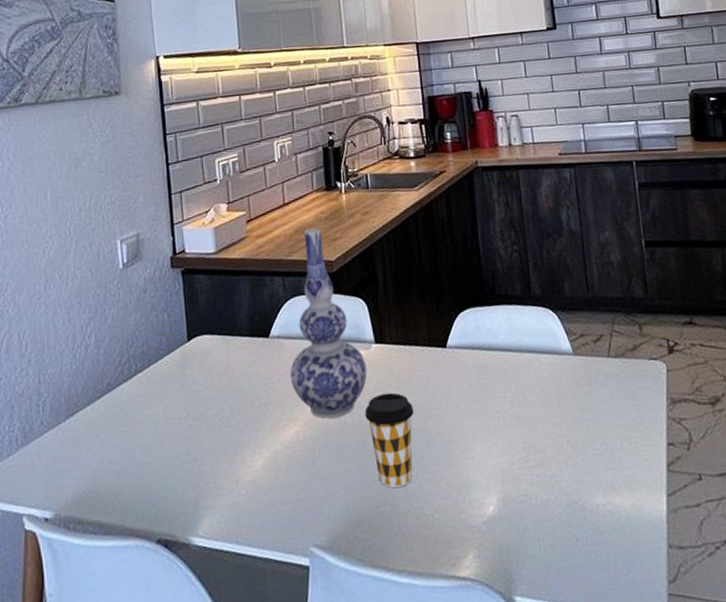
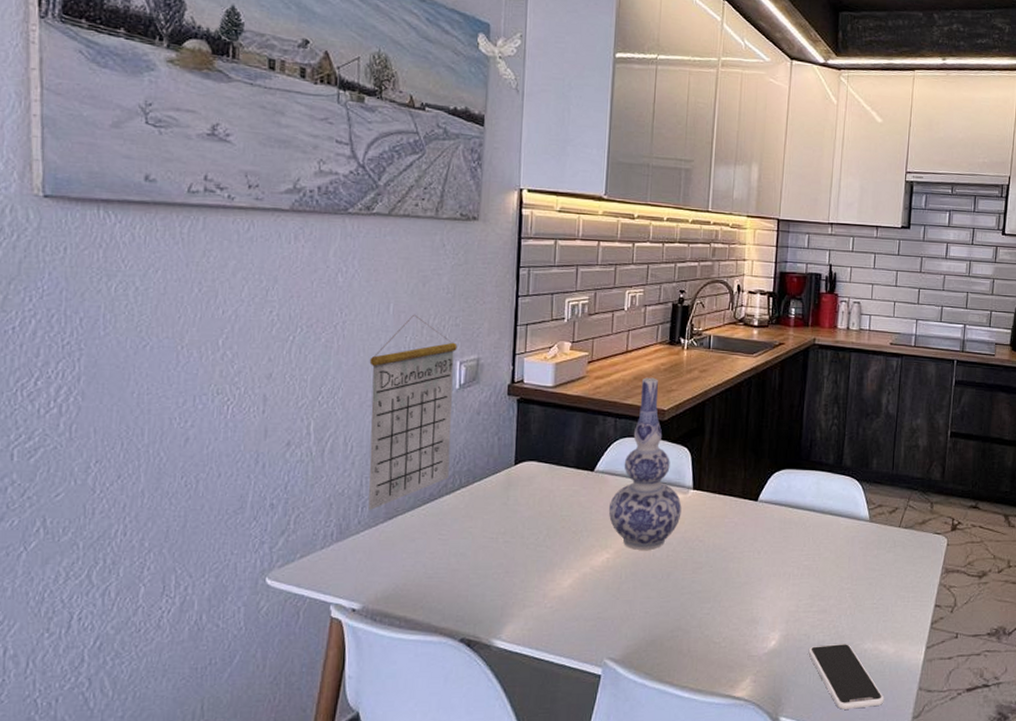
calendar: none [34,198,124,409] -> present [368,314,458,510]
coffee cup: present [364,392,414,488] -> none [673,534,719,617]
smartphone: none [532,500,631,581] -> present [808,643,884,710]

